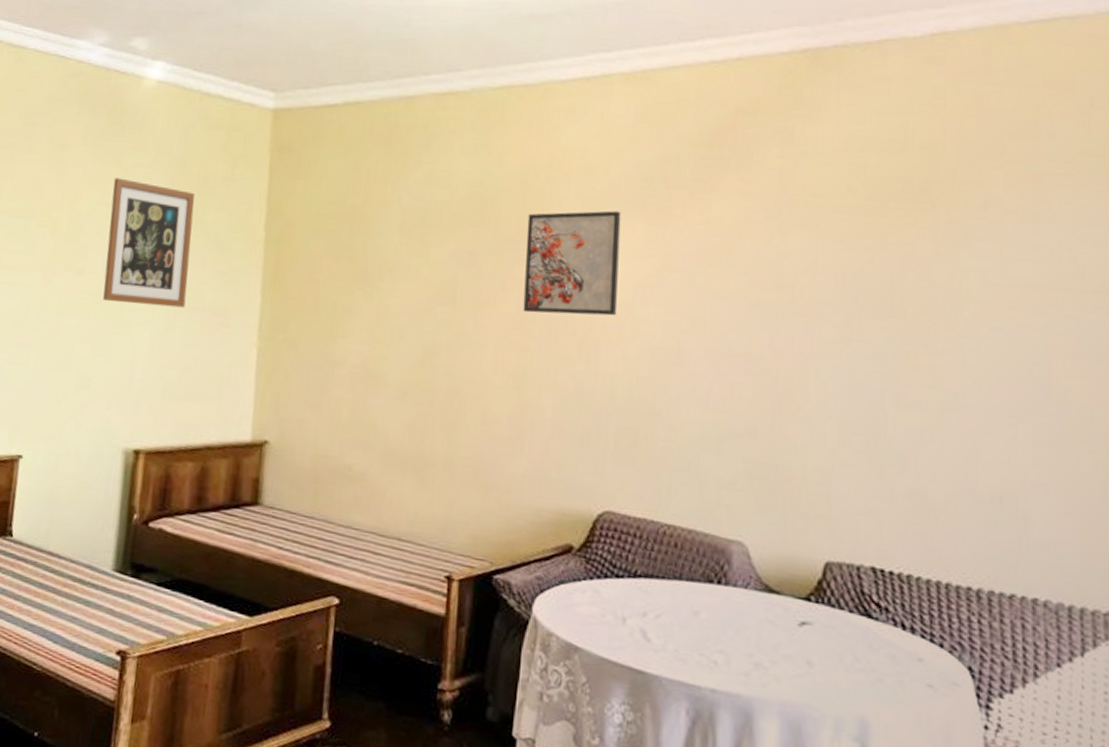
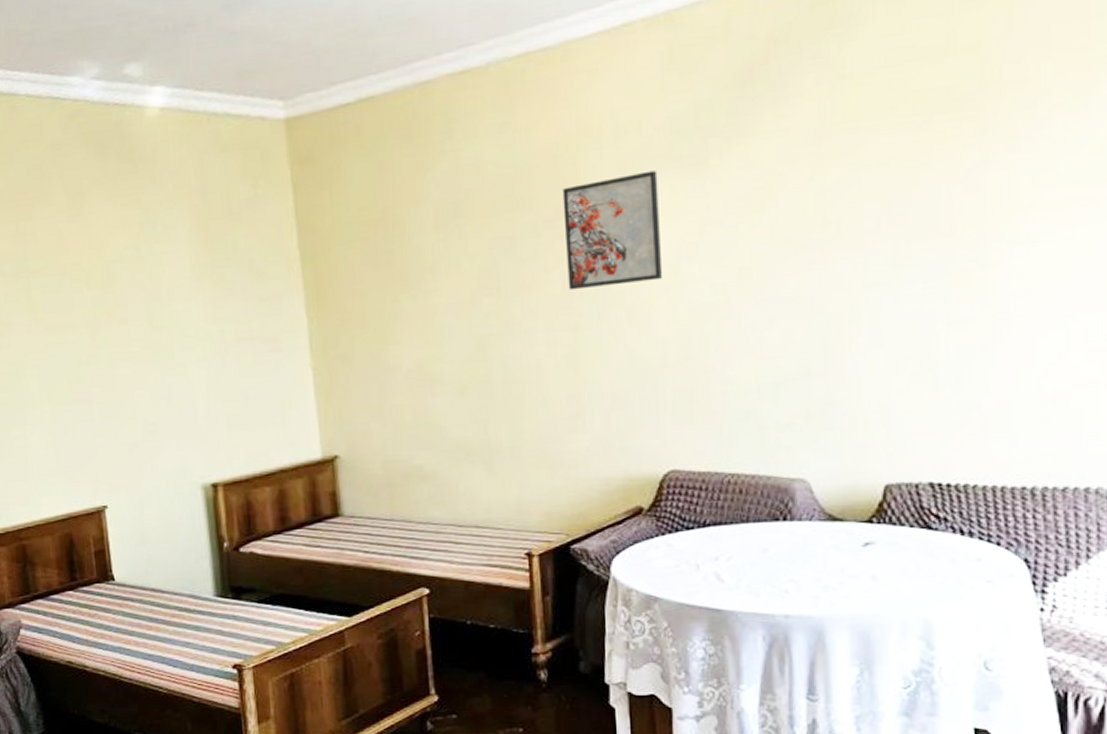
wall art: present [103,178,195,308] -> none [137,218,234,346]

